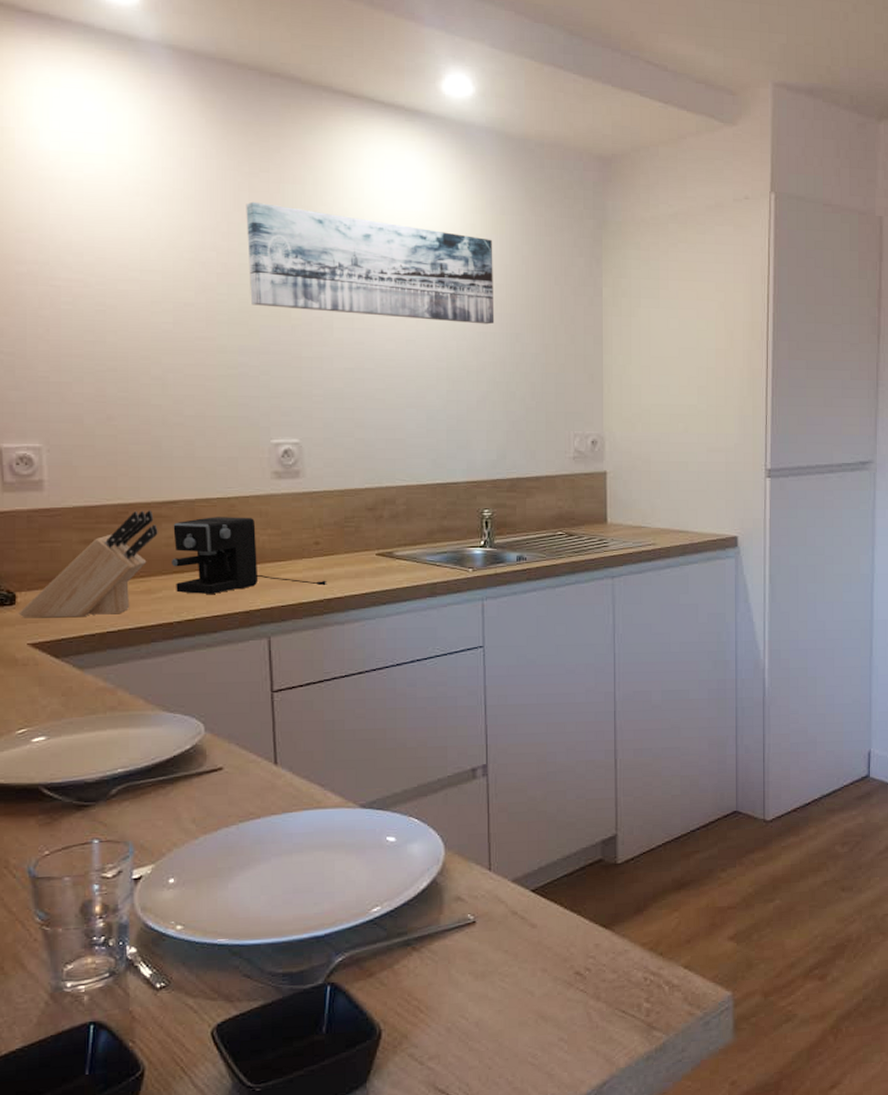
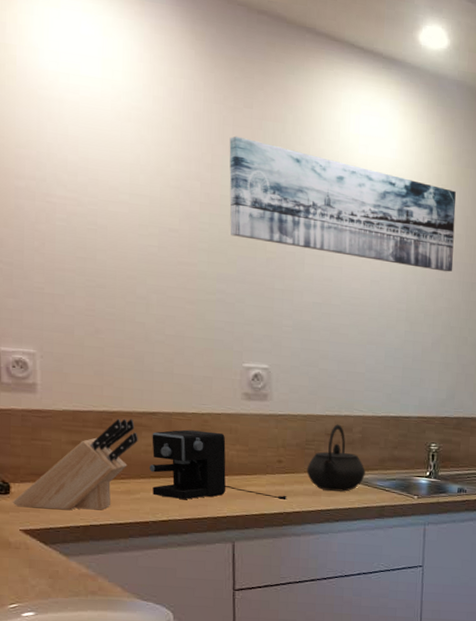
kettle: none [347,497,413,571] -> present [306,424,365,492]

